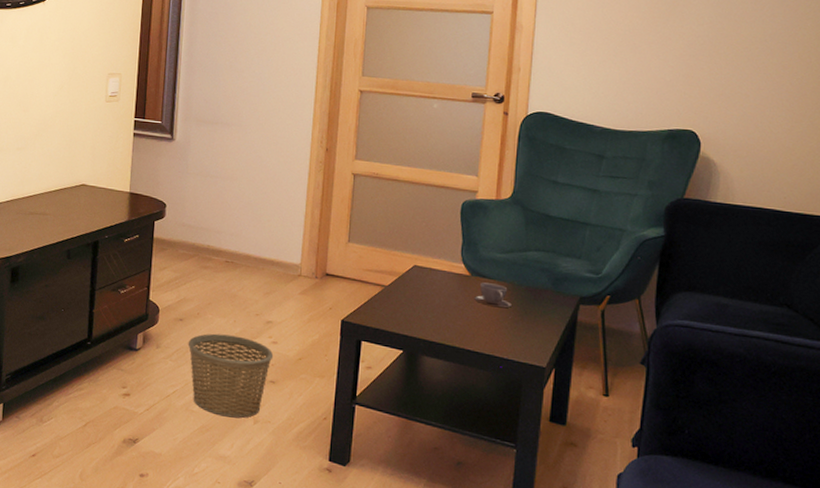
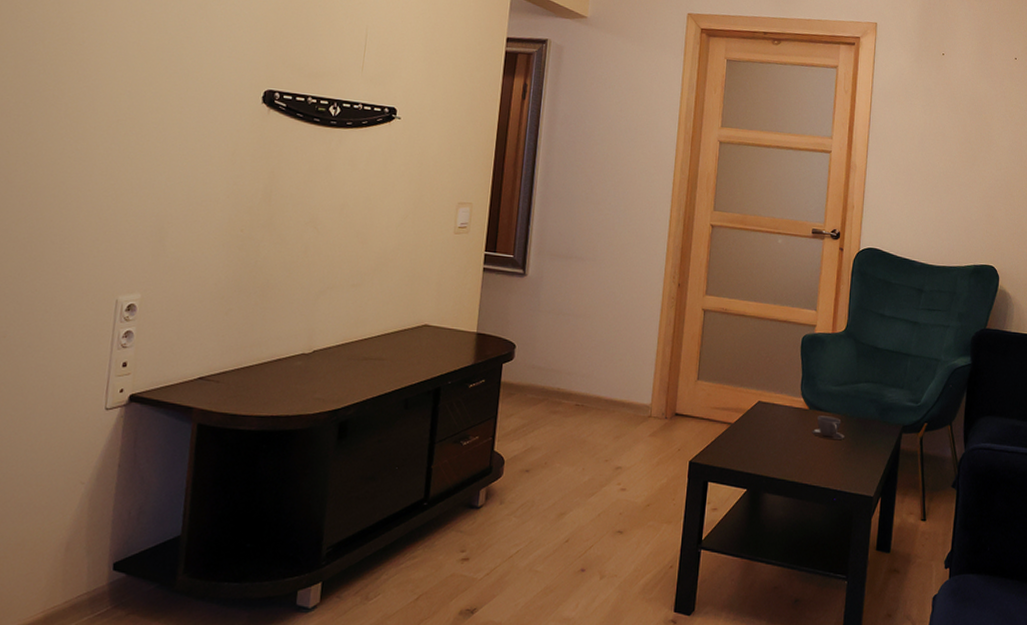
basket: present [188,333,274,418] -> none [533,484,622,575]

